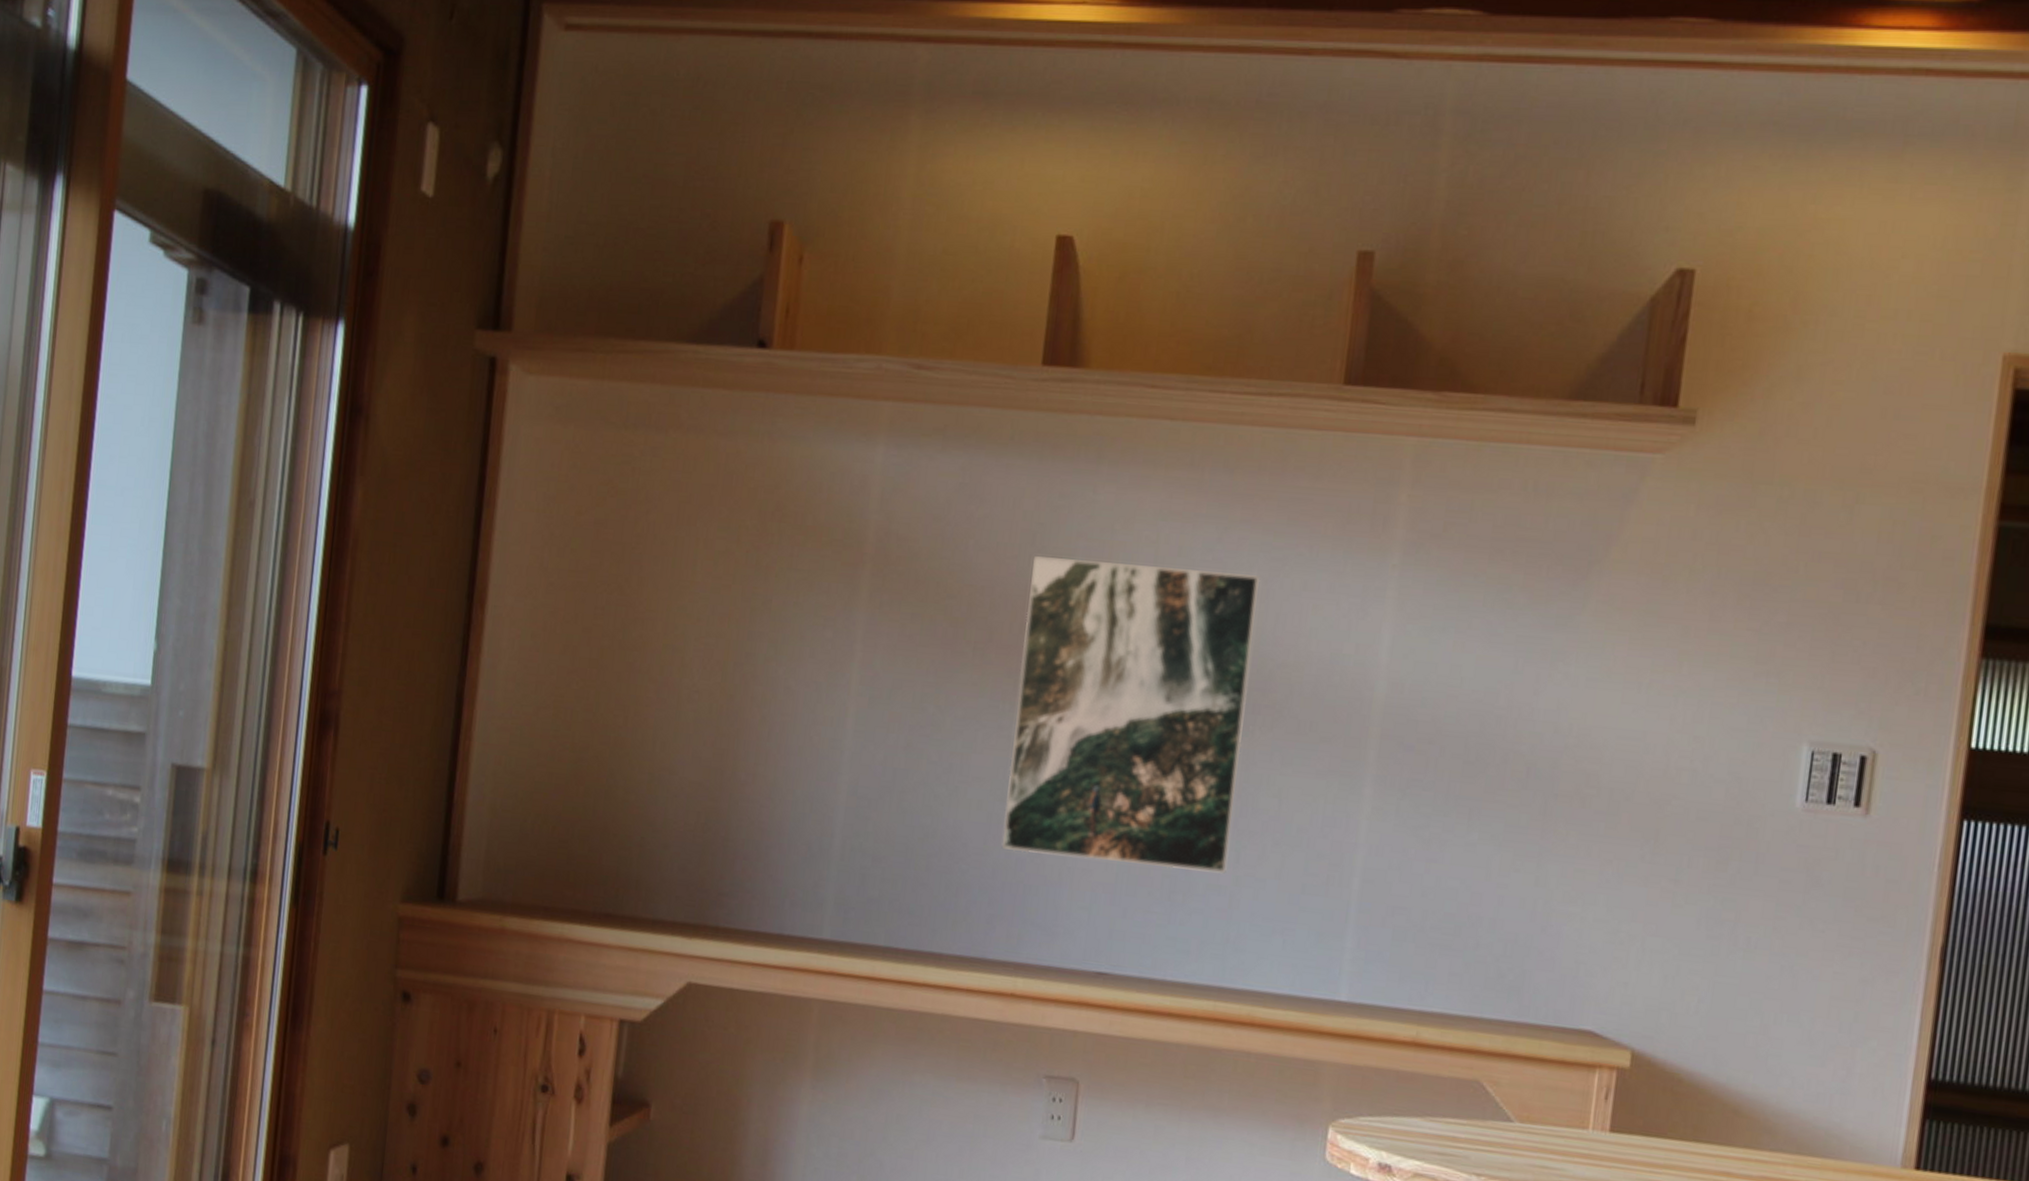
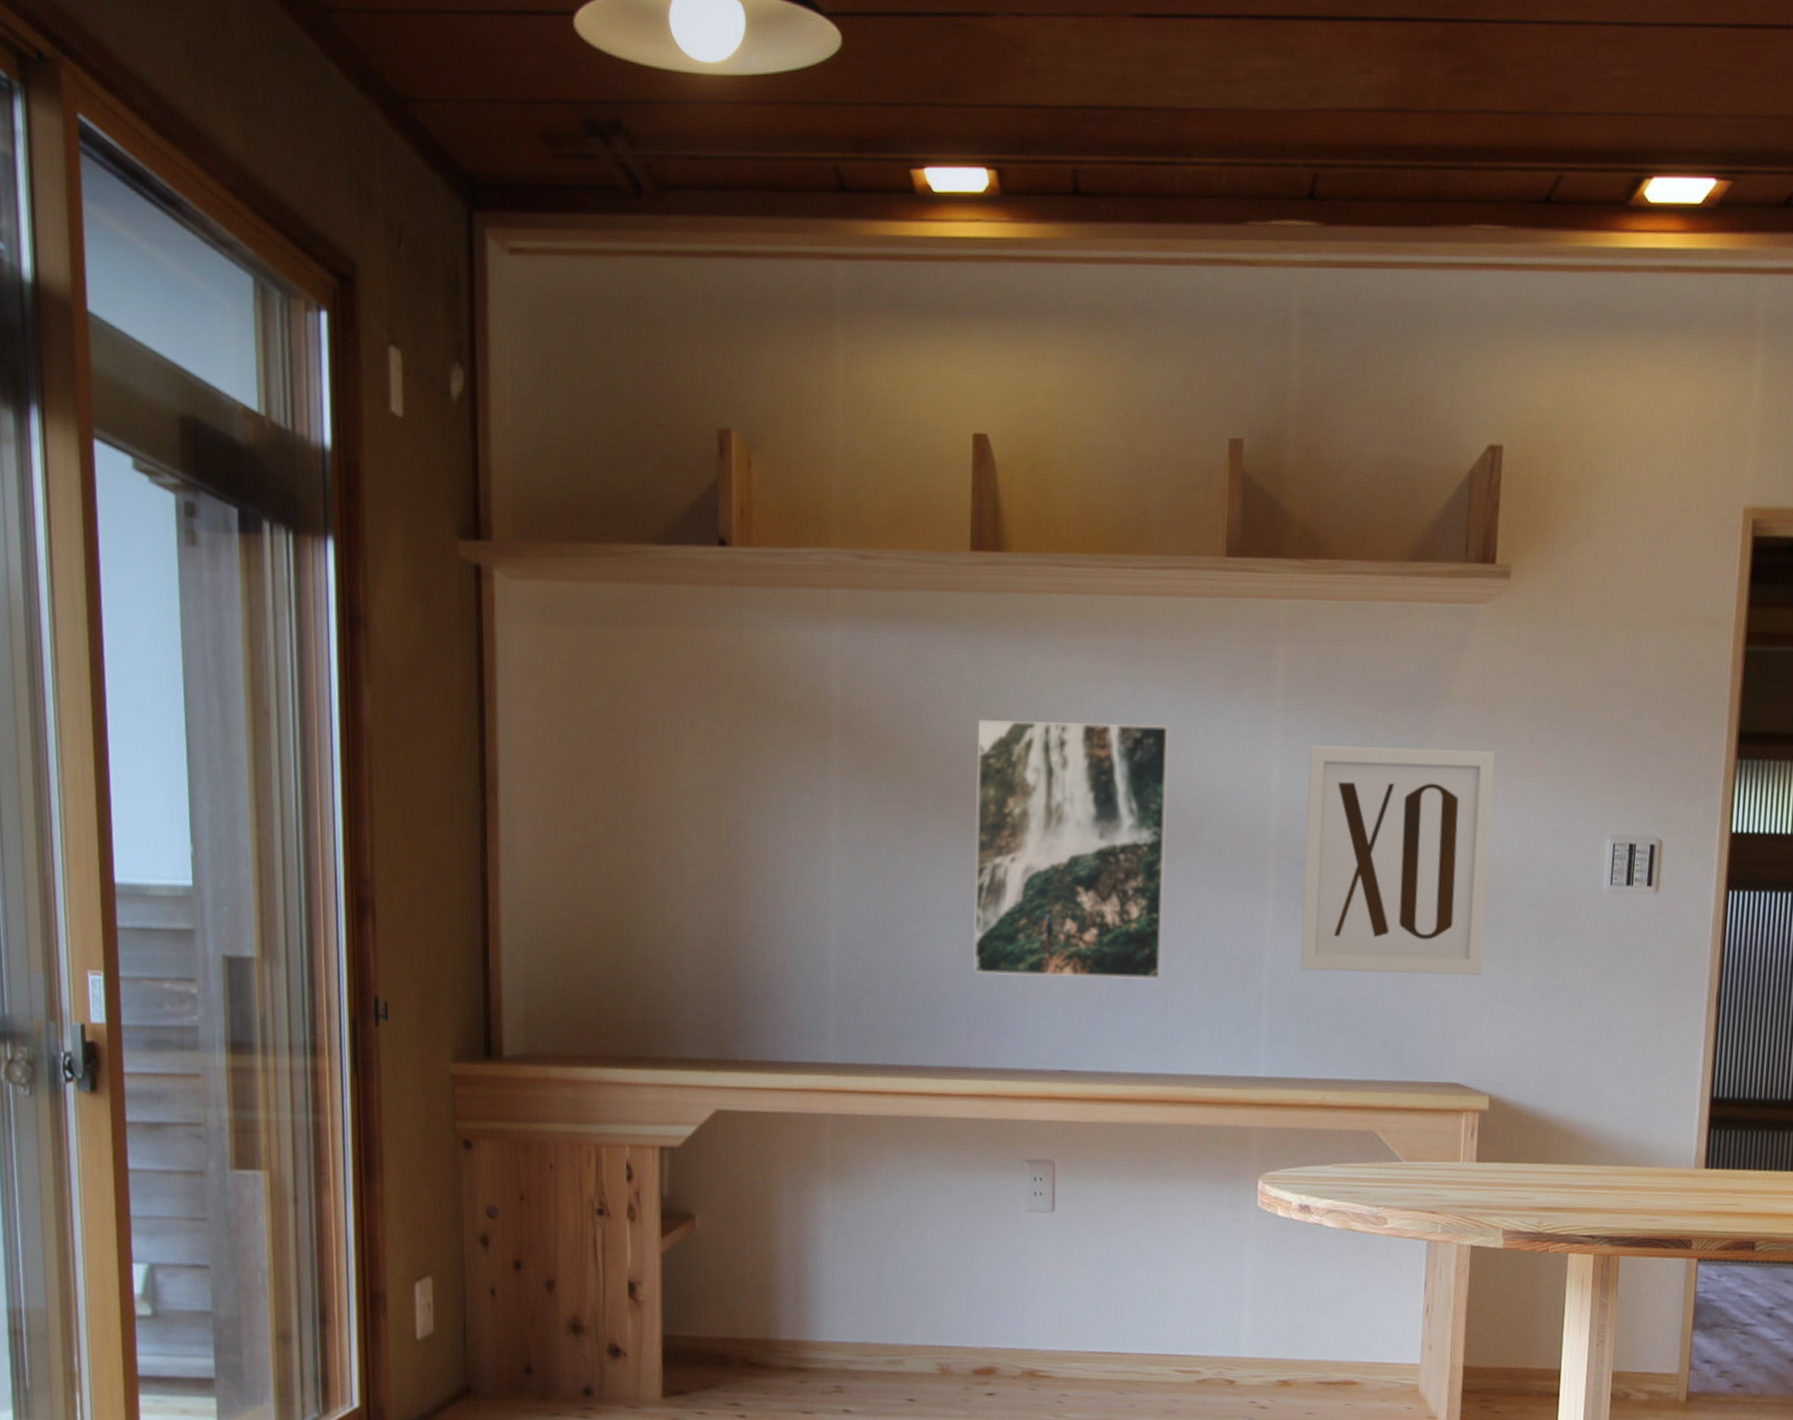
wall art: none [1399,609,1664,901] -> present [1300,745,1495,976]

